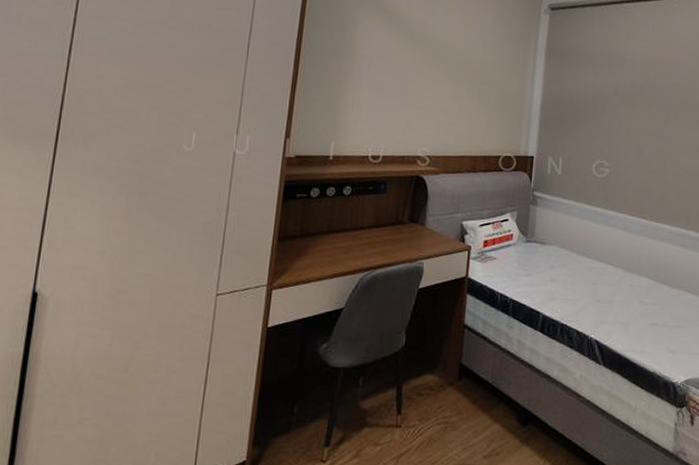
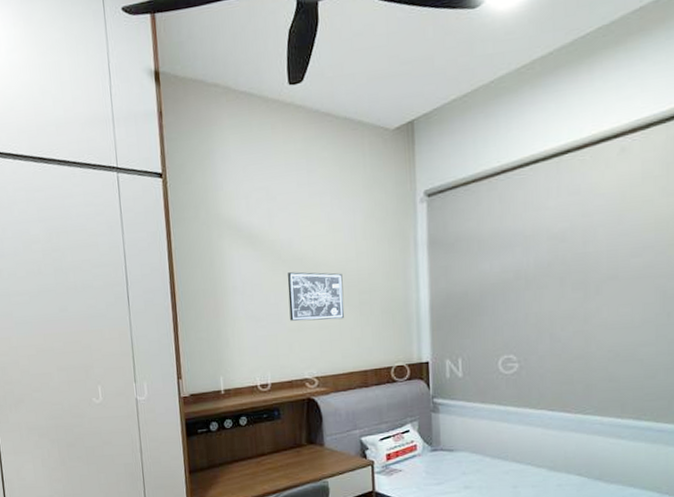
wall art: none [412,52,468,104] -> present [287,271,344,321]

